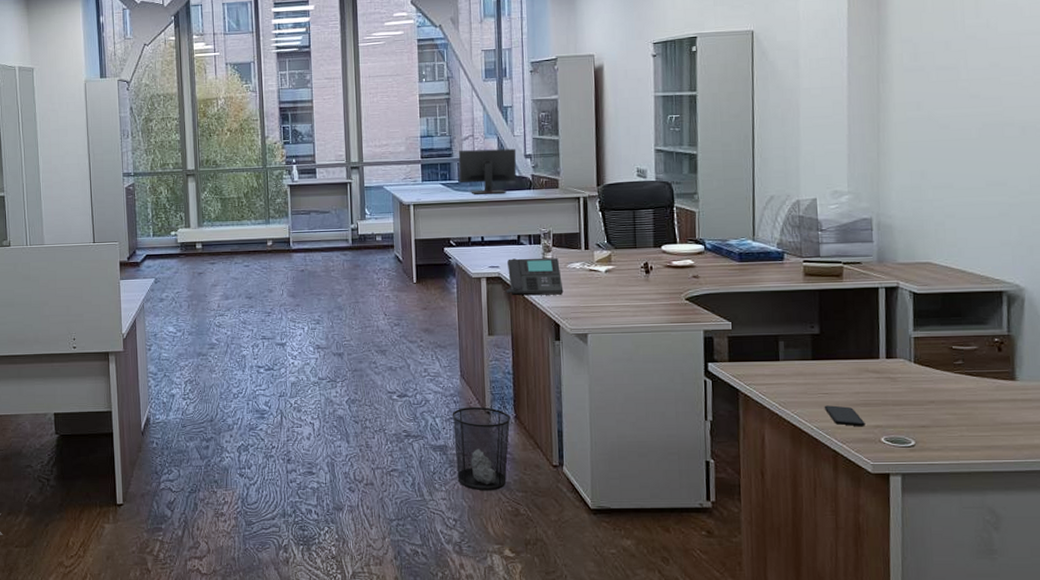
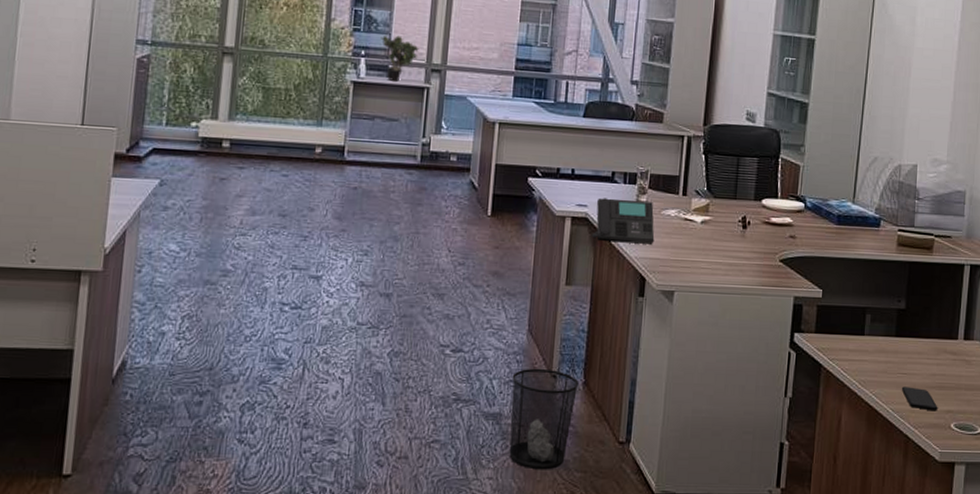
potted plant: none [306,143,339,181] -> present [380,35,419,81]
computer monitor: present [458,148,517,195] -> none [555,65,623,122]

